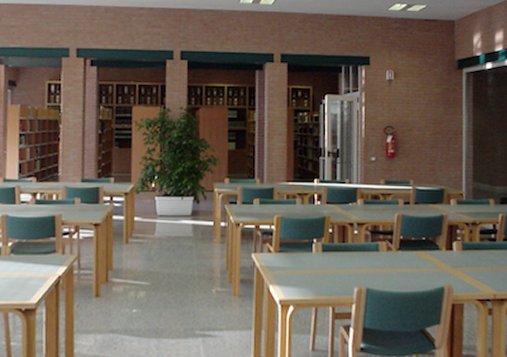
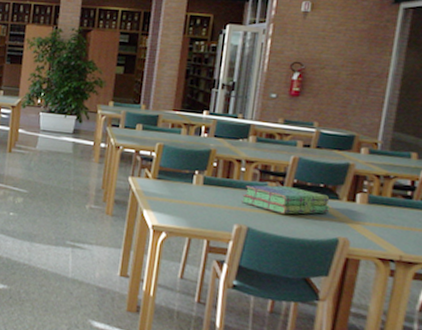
stack of books: none [358,242,434,270] -> present [242,185,330,214]

